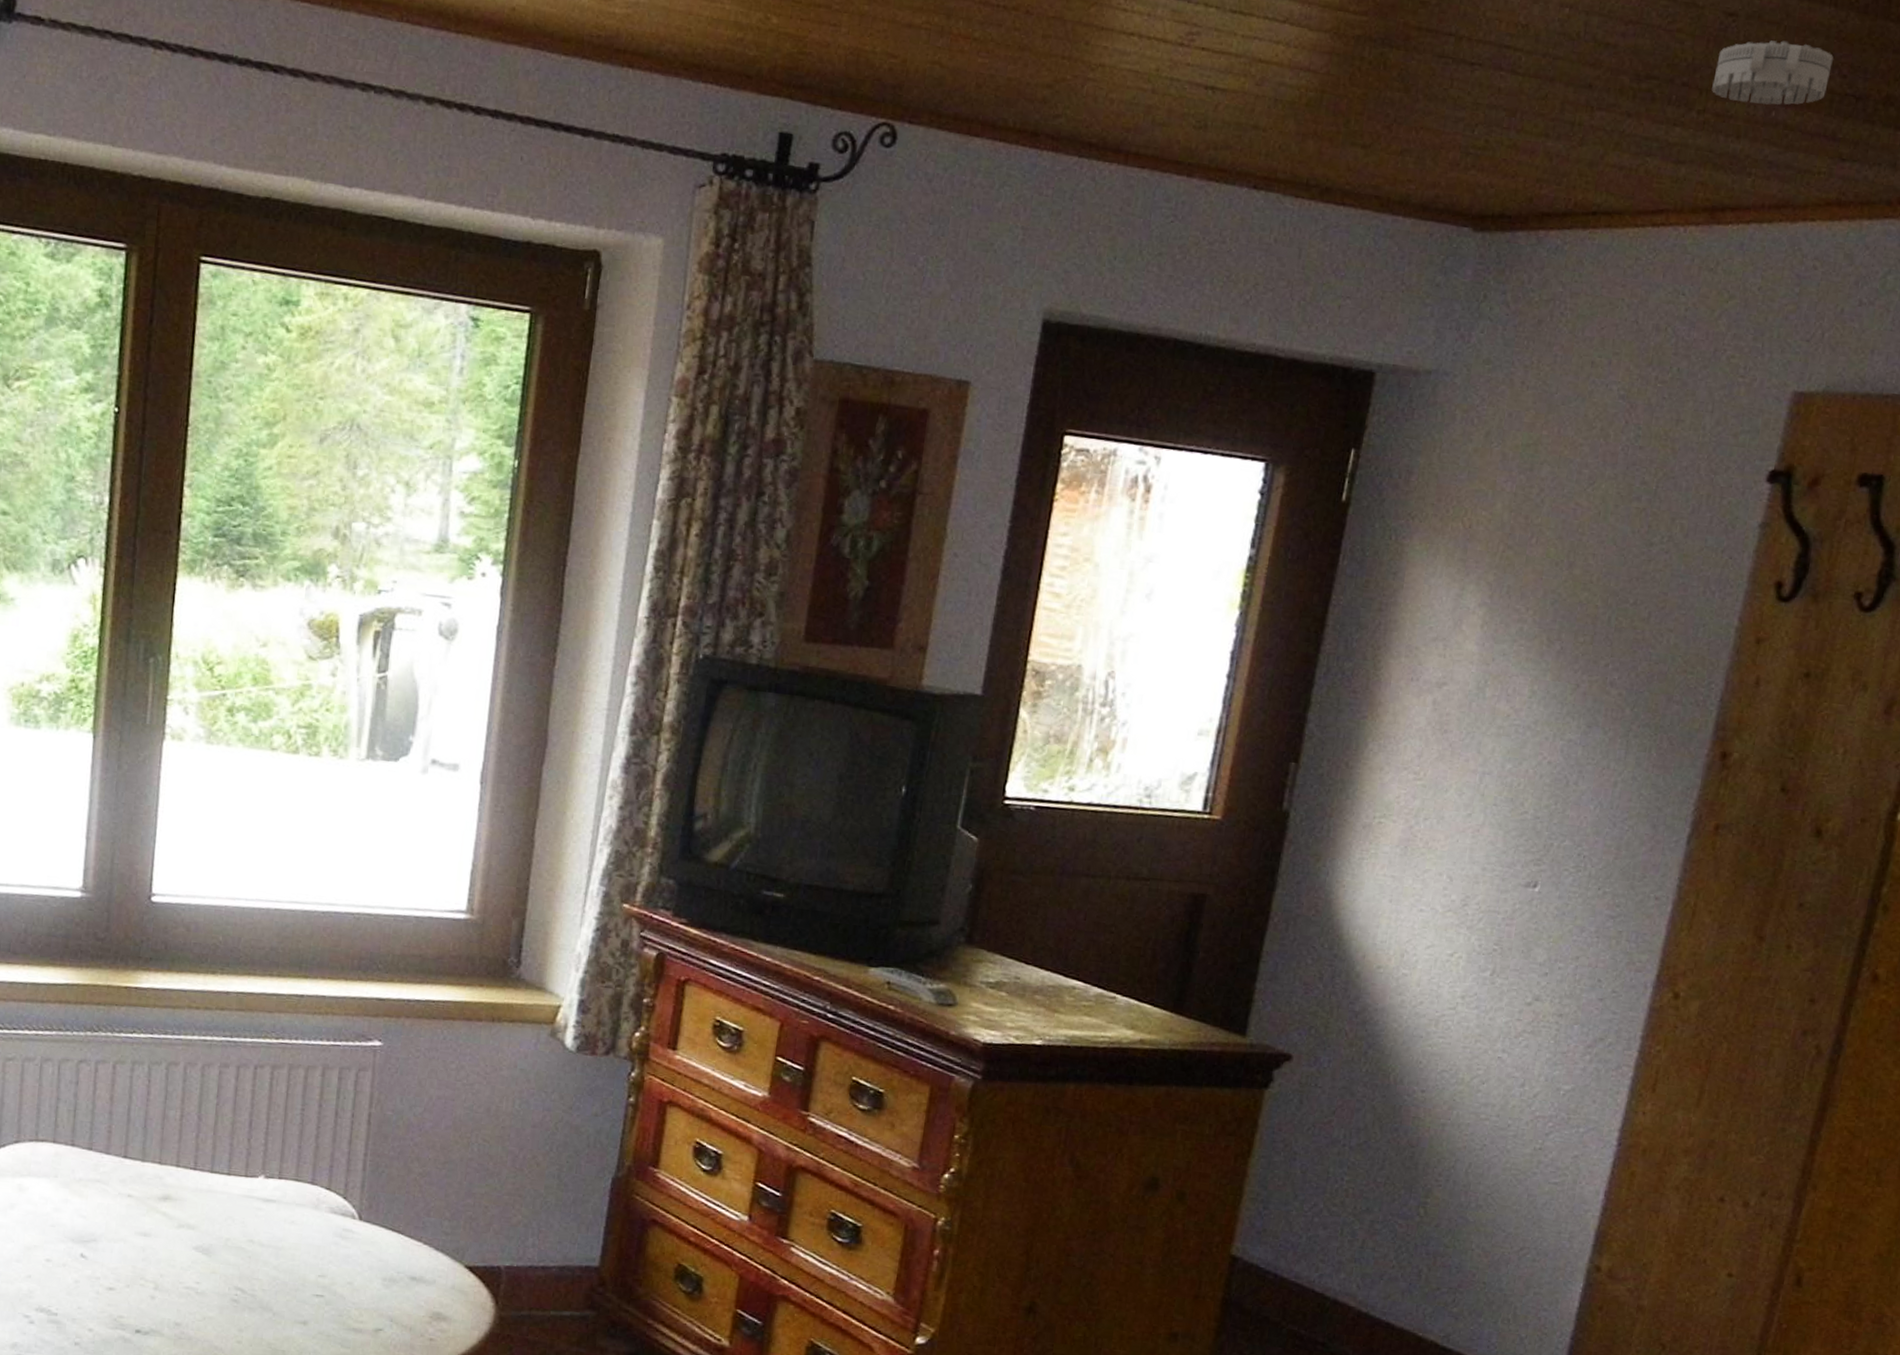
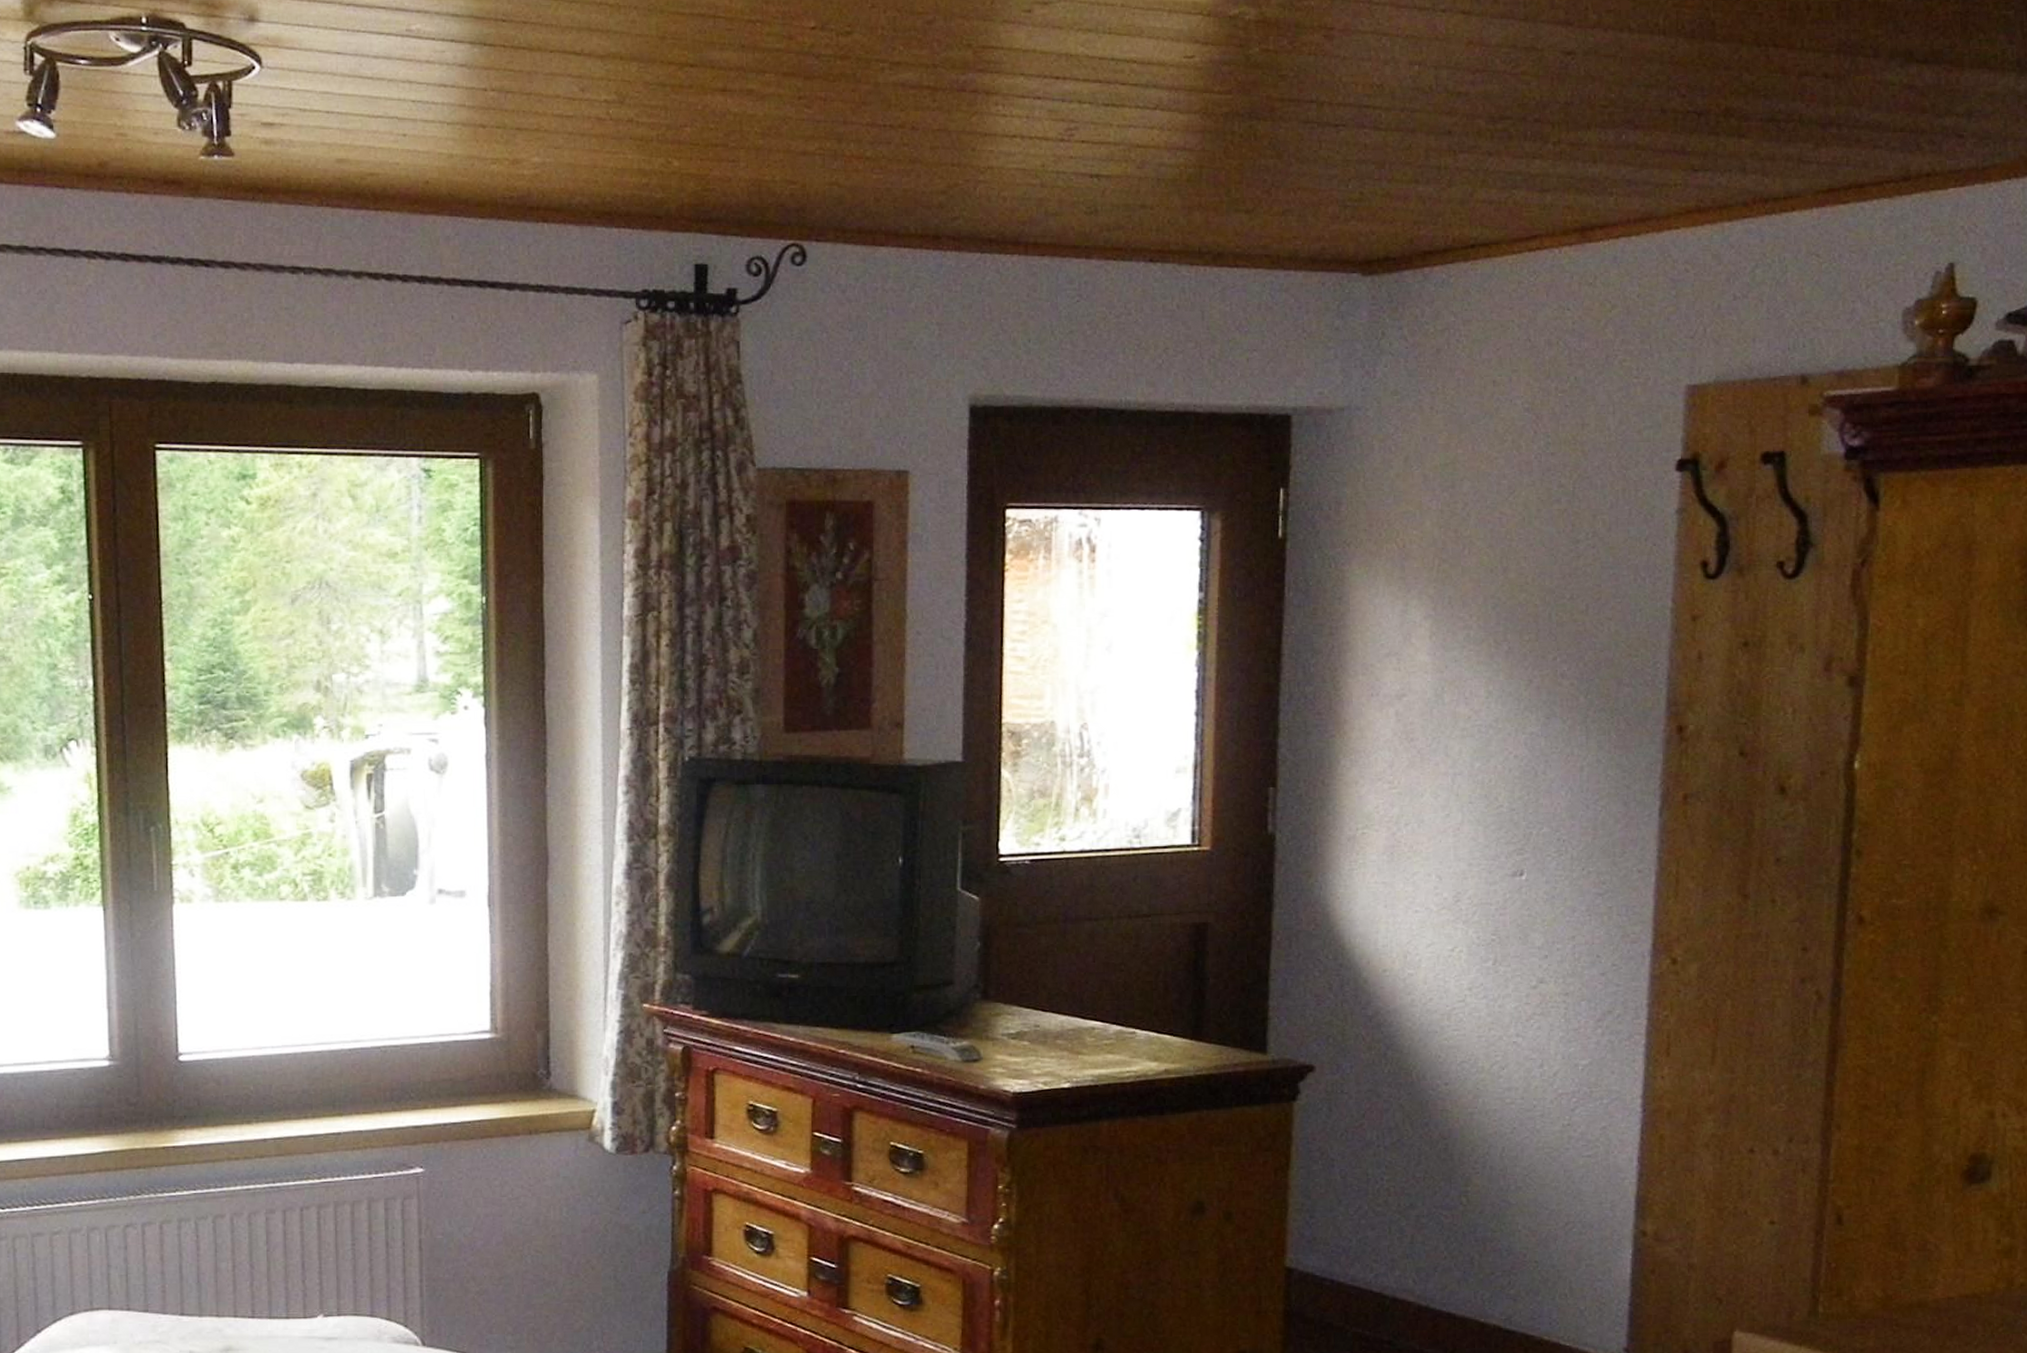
smoke detector: present [1712,40,1833,105] -> none [1563,71,1671,129]

